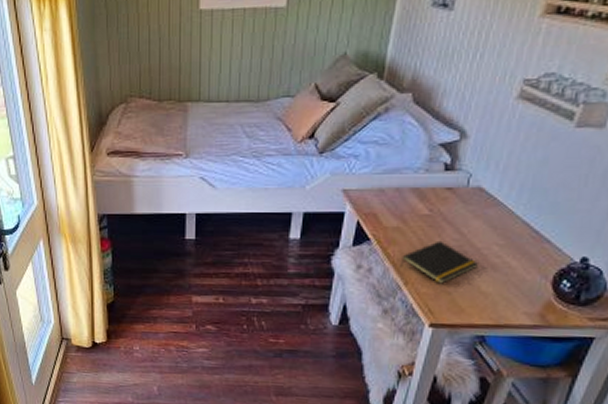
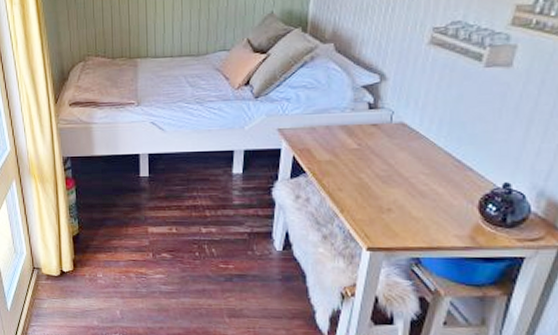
notepad: present [399,240,478,284] -> none [334,171,407,211]

